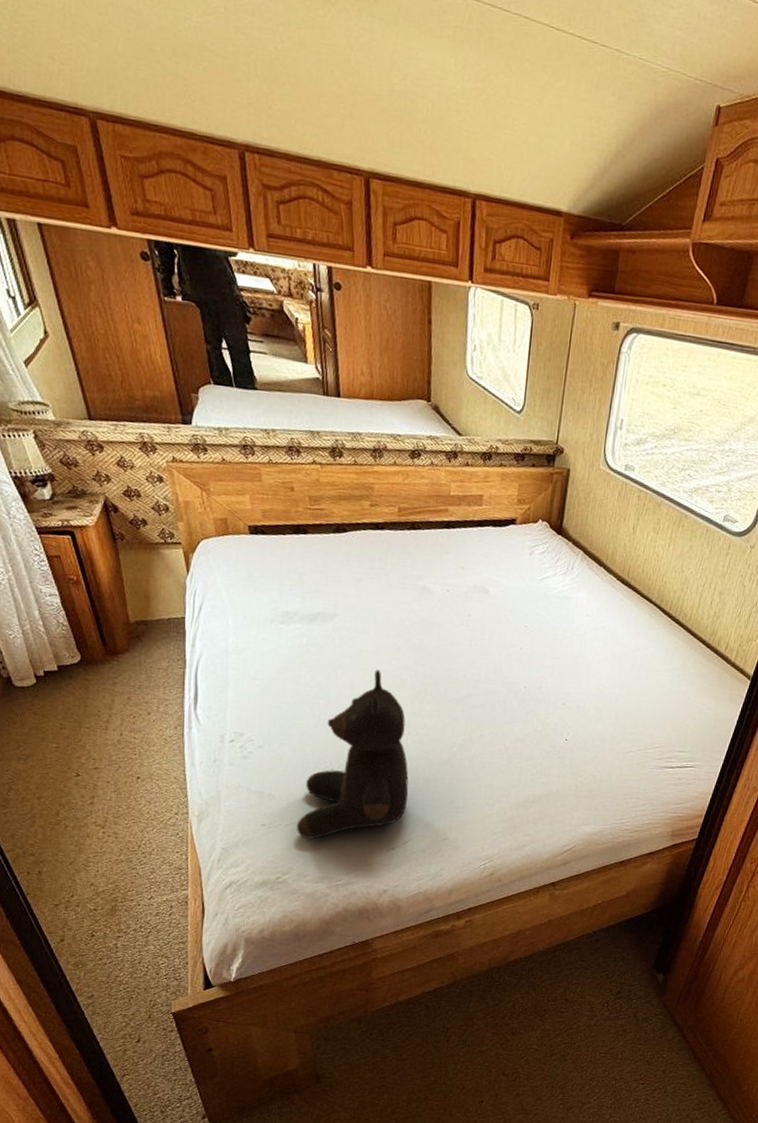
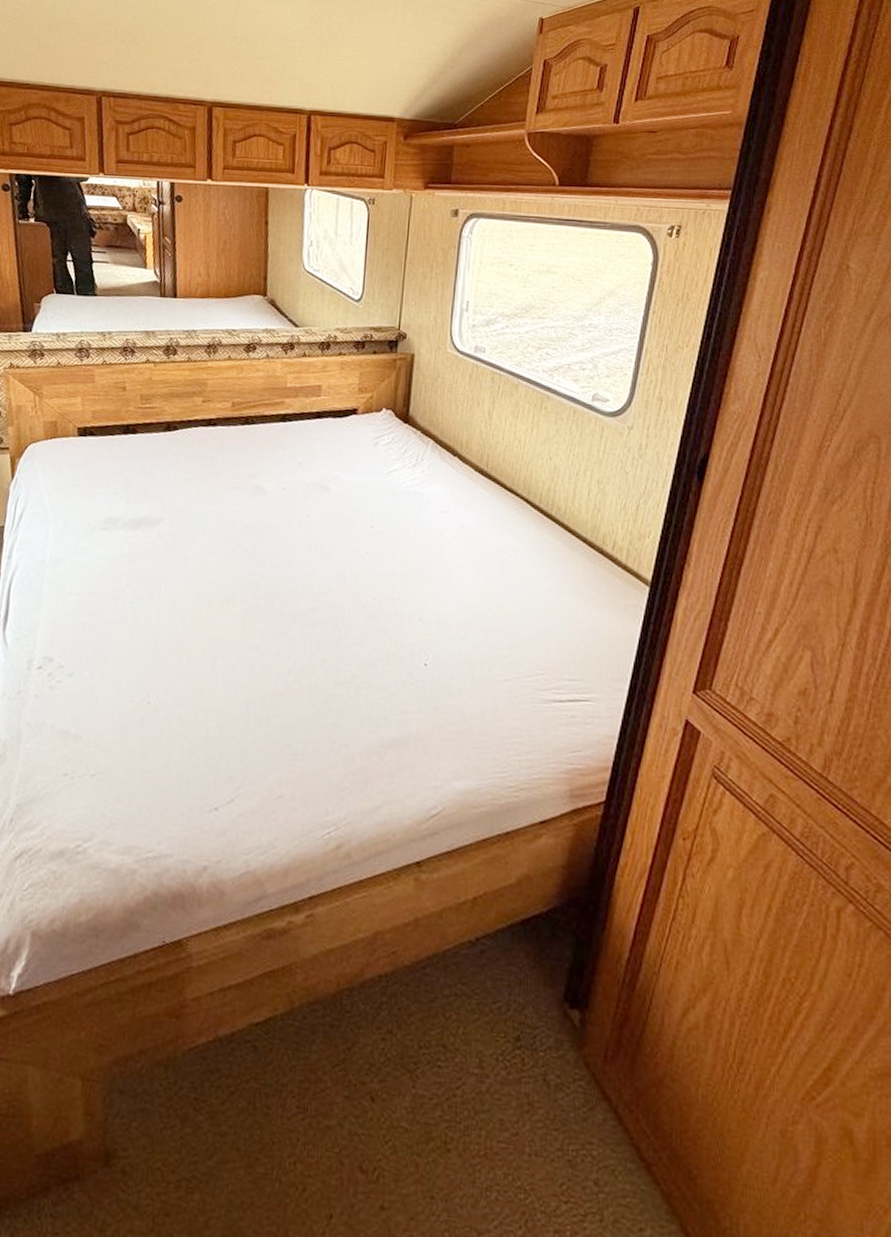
teddy bear: present [297,669,409,839] -> none [104,580,237,794]

